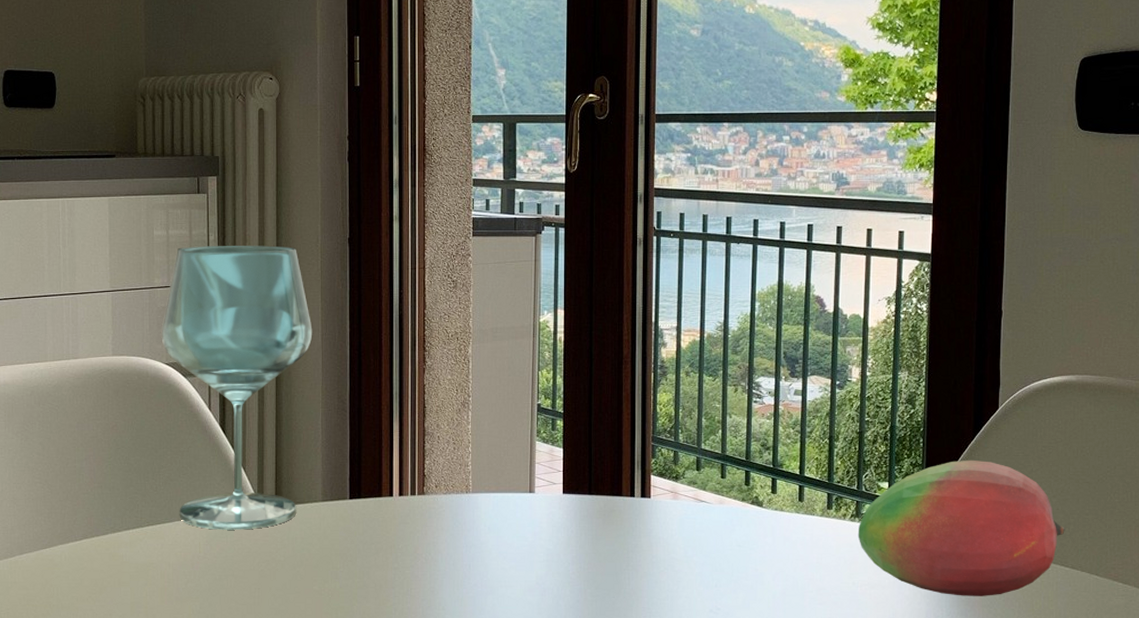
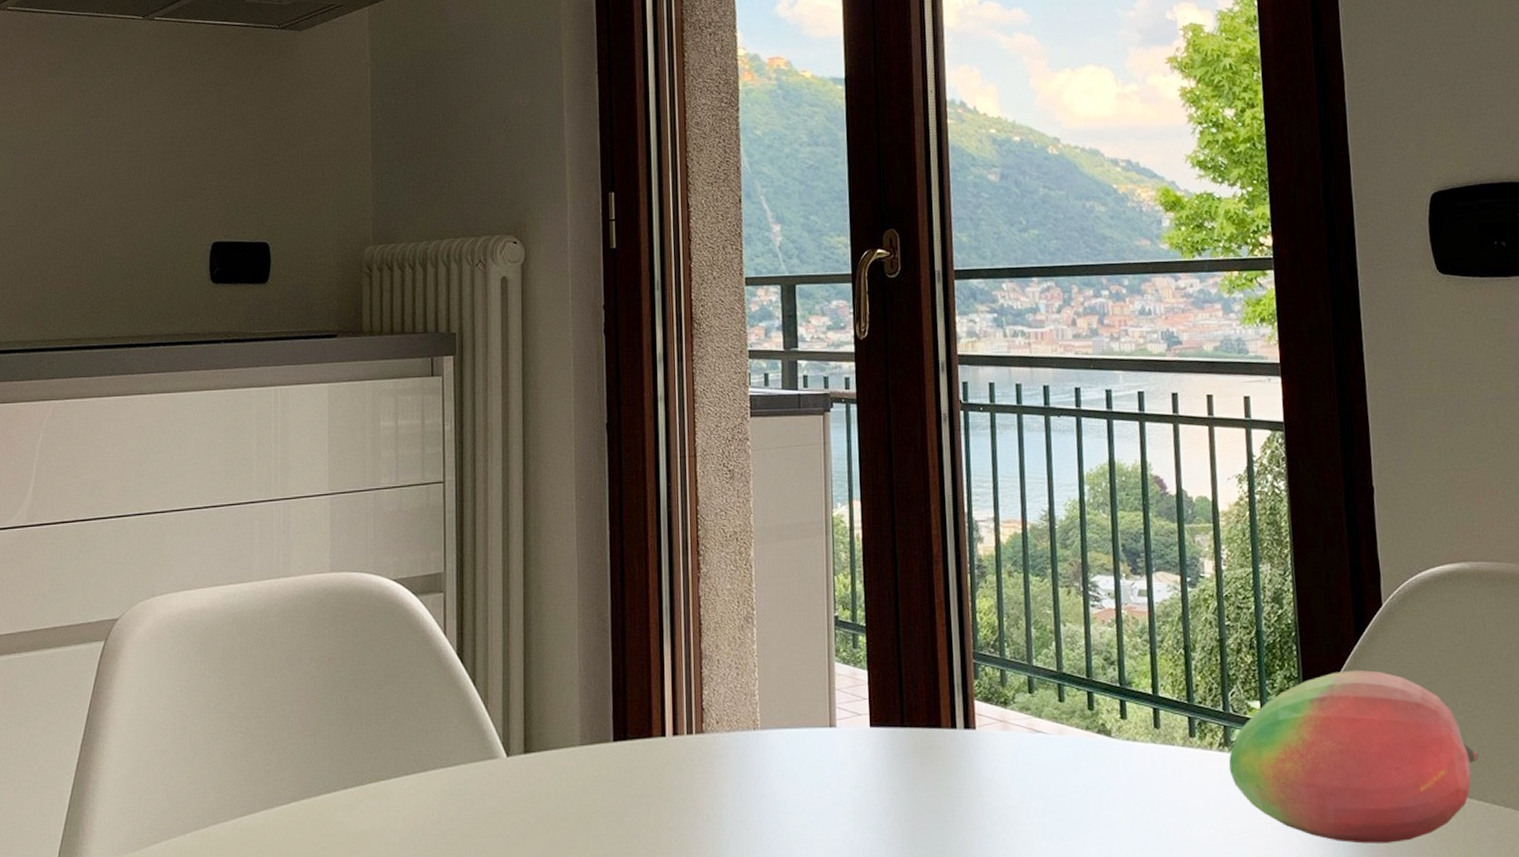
wine glass: present [161,245,313,530] -> none [388,435,566,786]

